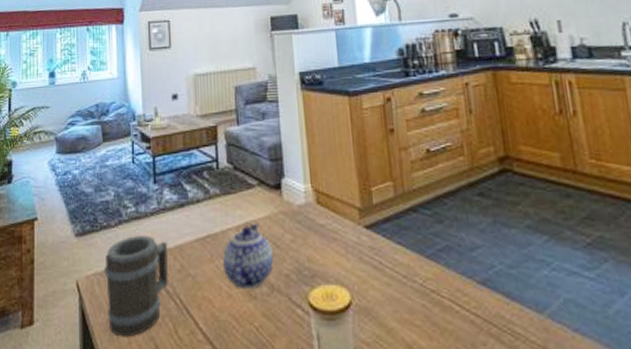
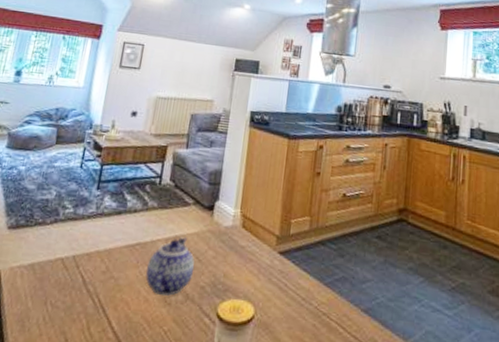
barrel: present [105,235,168,337] -> none [23,235,97,329]

